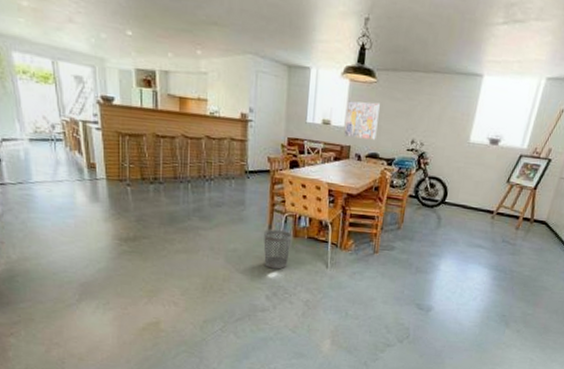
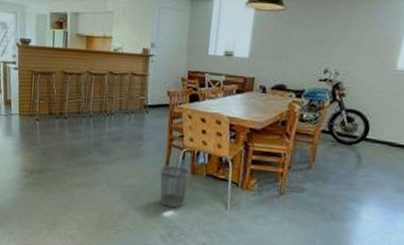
wall art: present [345,100,380,140] -> none [248,30,288,71]

